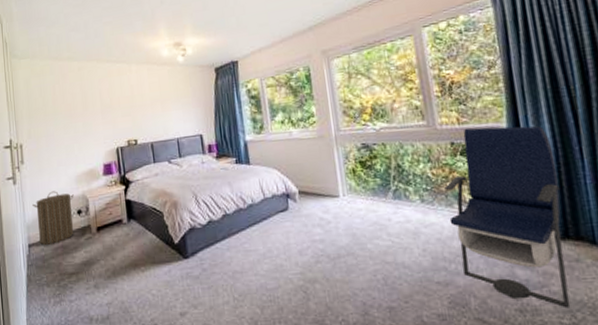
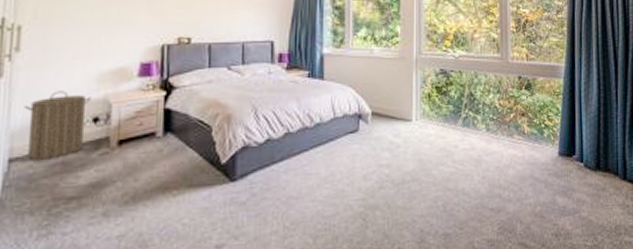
armchair: present [444,126,571,309] -> none [508,64,598,232]

